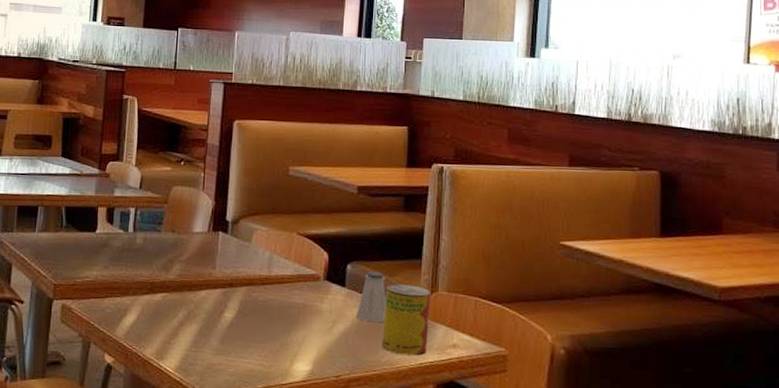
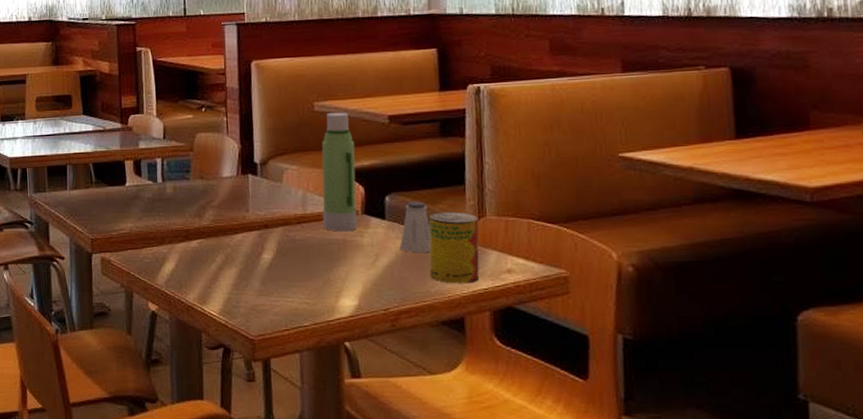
water bottle: none [286,178,324,296] -> present [321,112,358,232]

